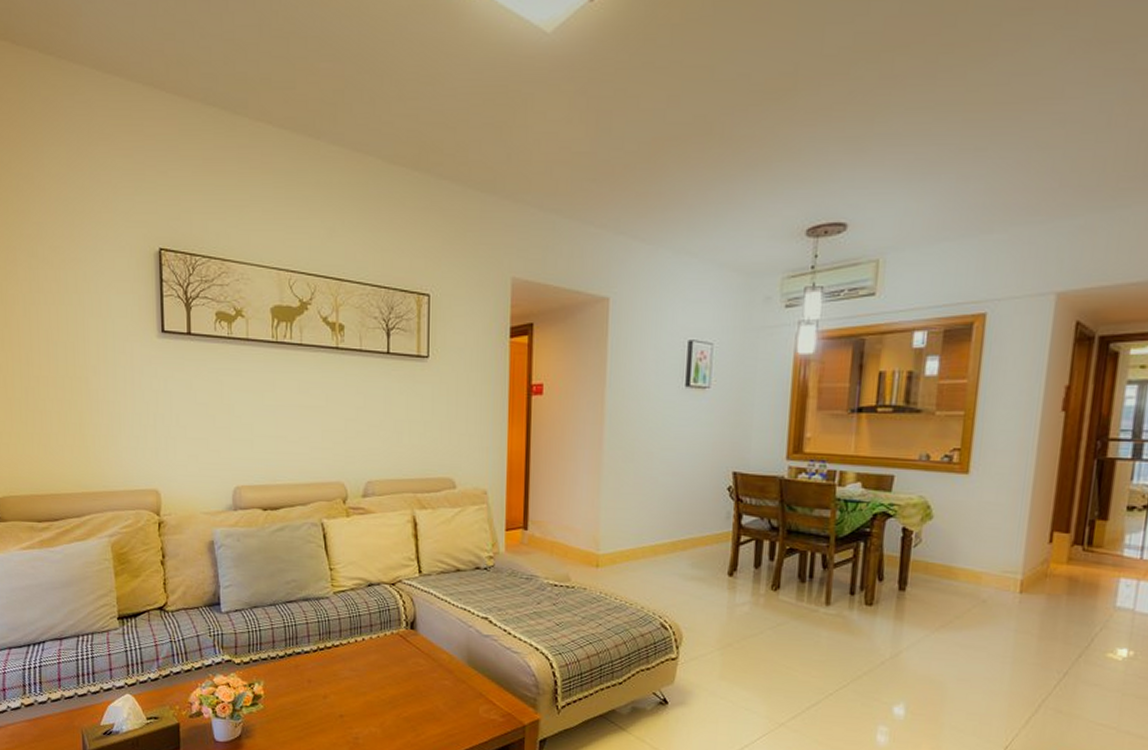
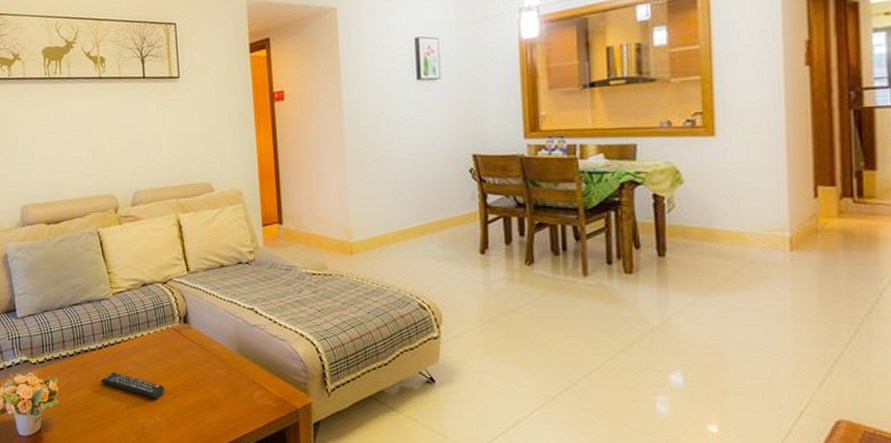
remote control: none [313,677,383,709] -> present [100,371,164,399]

